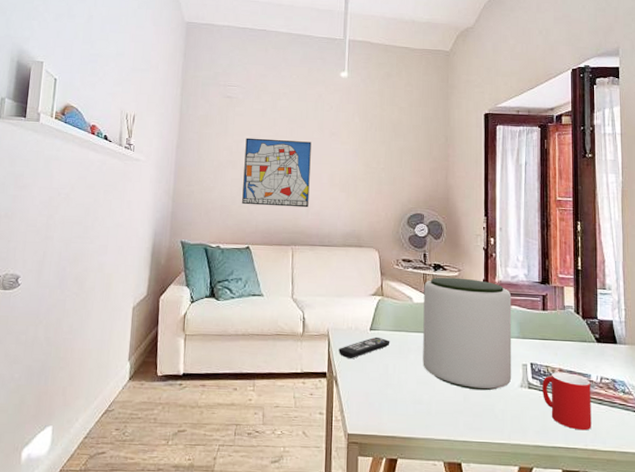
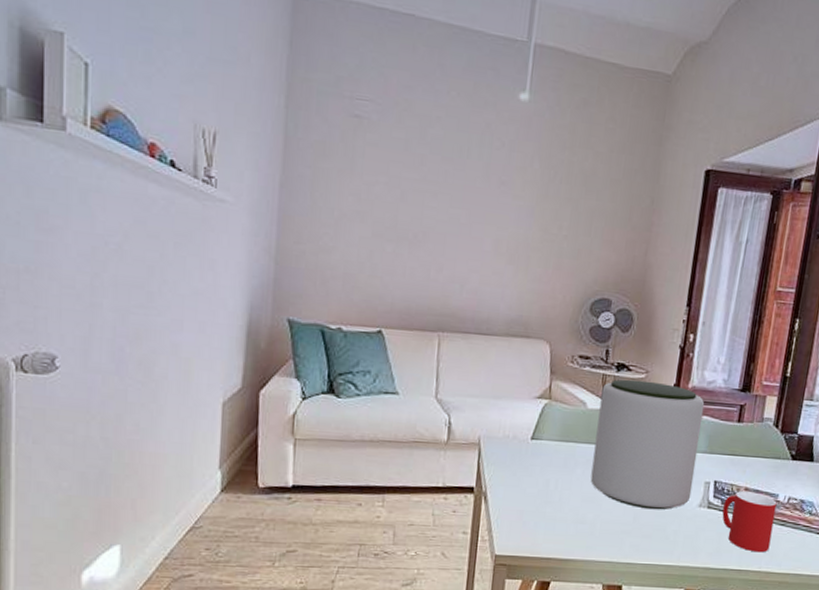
wall art: present [242,137,311,208] -> none [373,179,472,283]
remote control: present [339,336,390,358] -> none [490,447,555,472]

